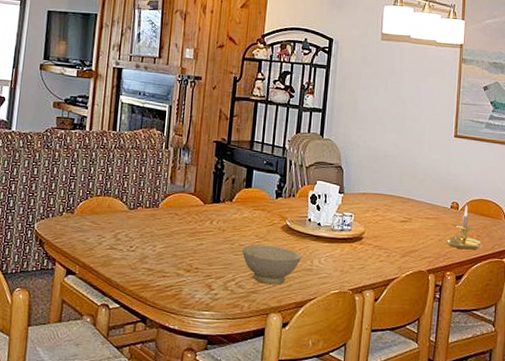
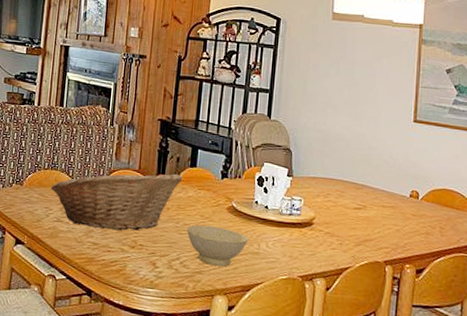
fruit basket: none [104,192,238,255] -> present [51,168,183,231]
candle holder: present [446,205,482,250] -> none [404,194,446,243]

